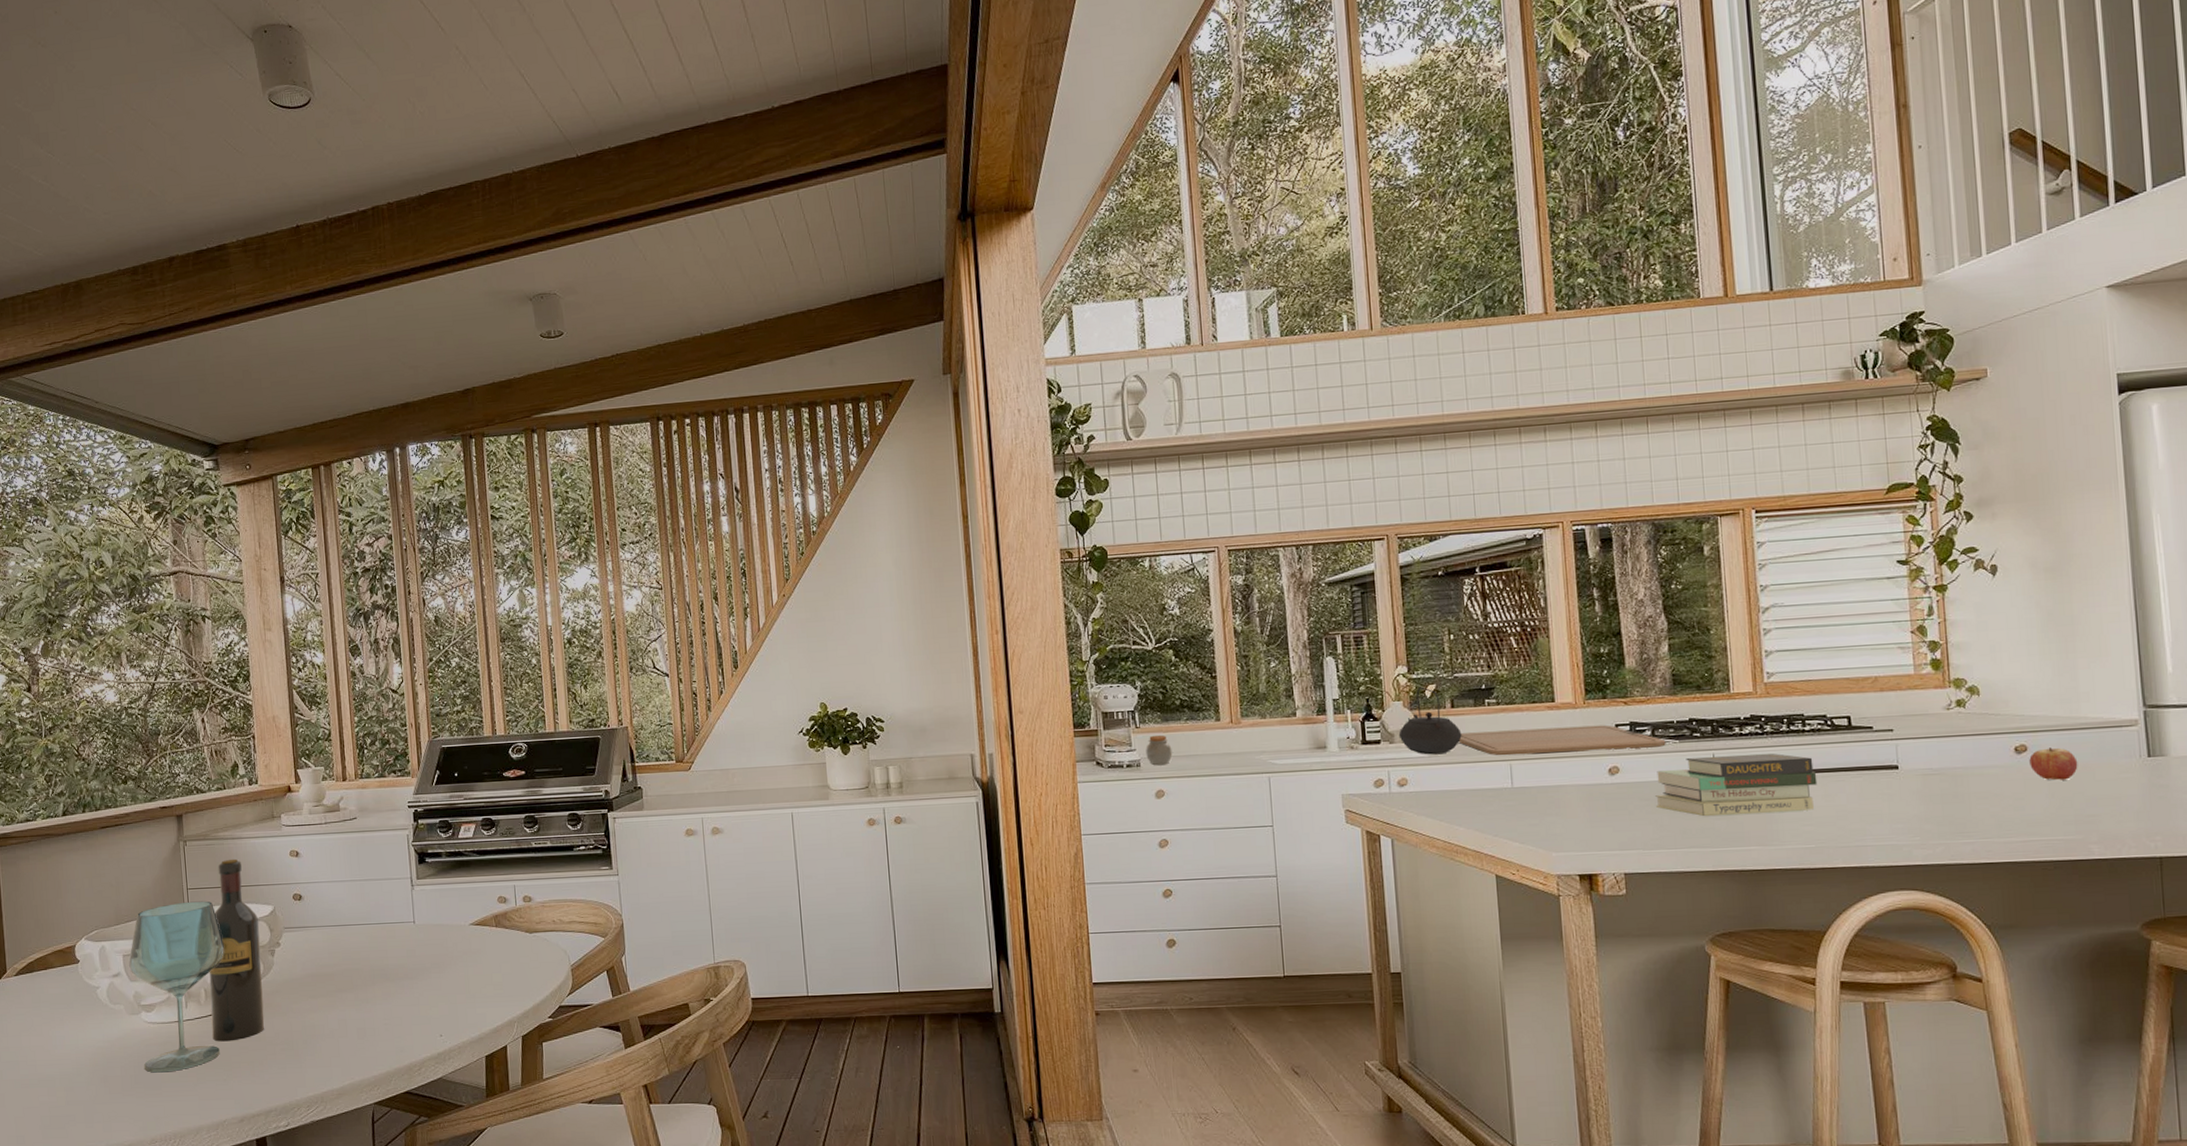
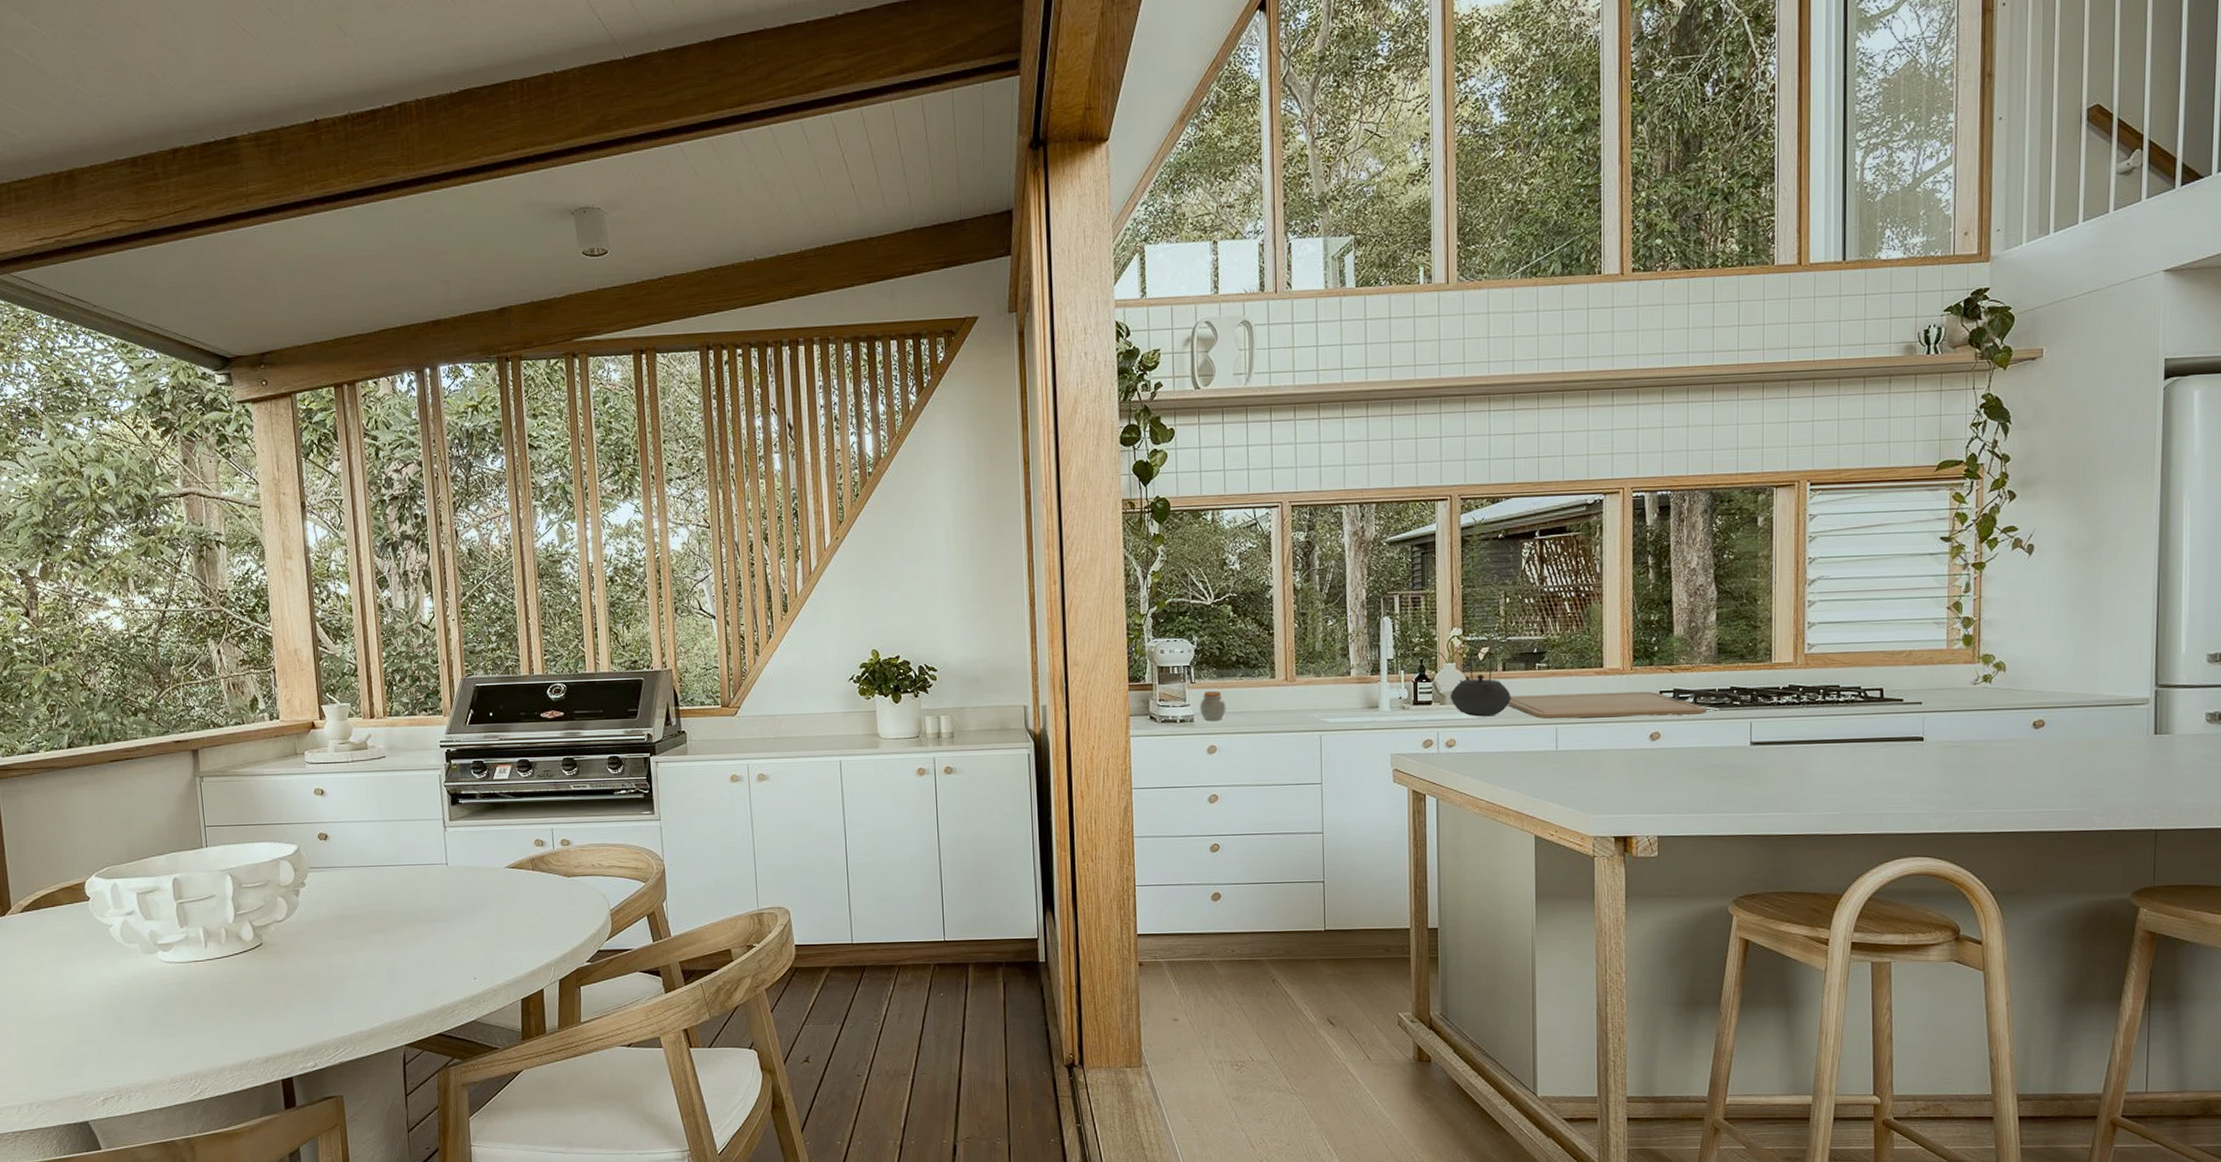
wine glass: present [128,901,225,1073] -> none [143,839,247,1013]
wine bottle: present [209,858,265,1042] -> none [229,796,290,982]
books: present [1656,753,1818,816] -> none [1693,722,1847,782]
fruit: present [2029,747,2078,781] -> none [2045,723,2090,755]

